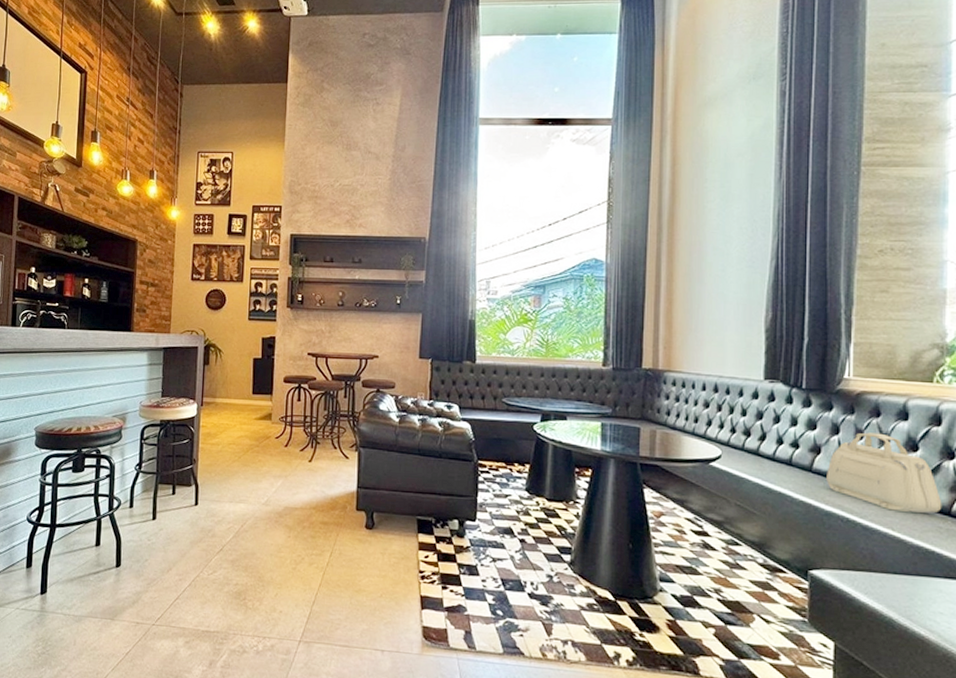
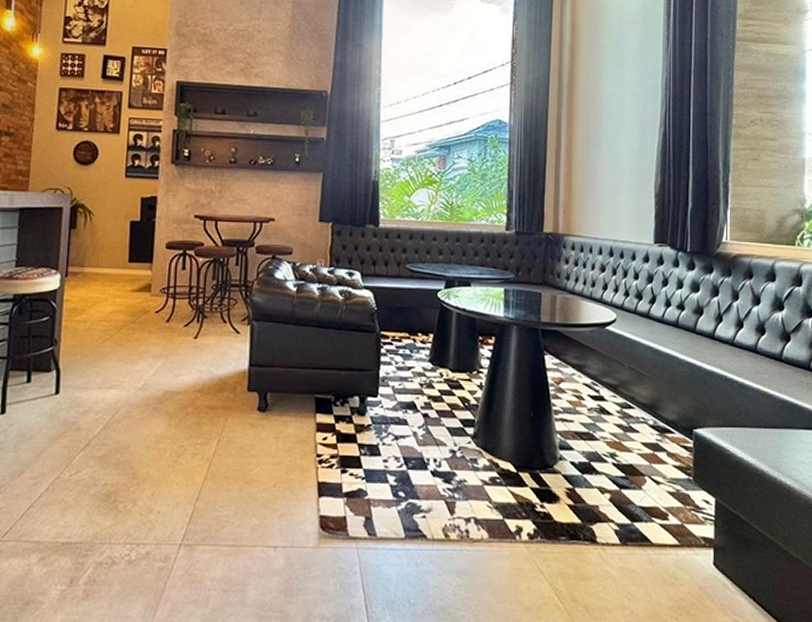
handbag: present [826,432,942,513] -> none [708,293,803,369]

